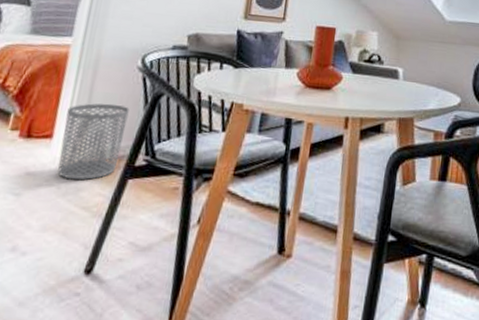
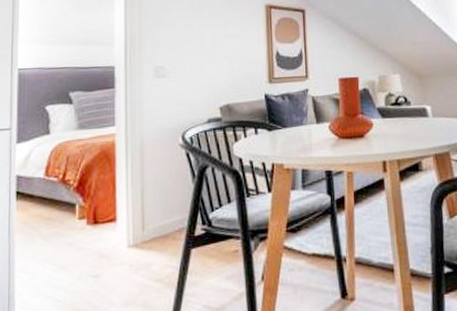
waste bin: present [58,103,129,181] -> none [125,182,180,257]

